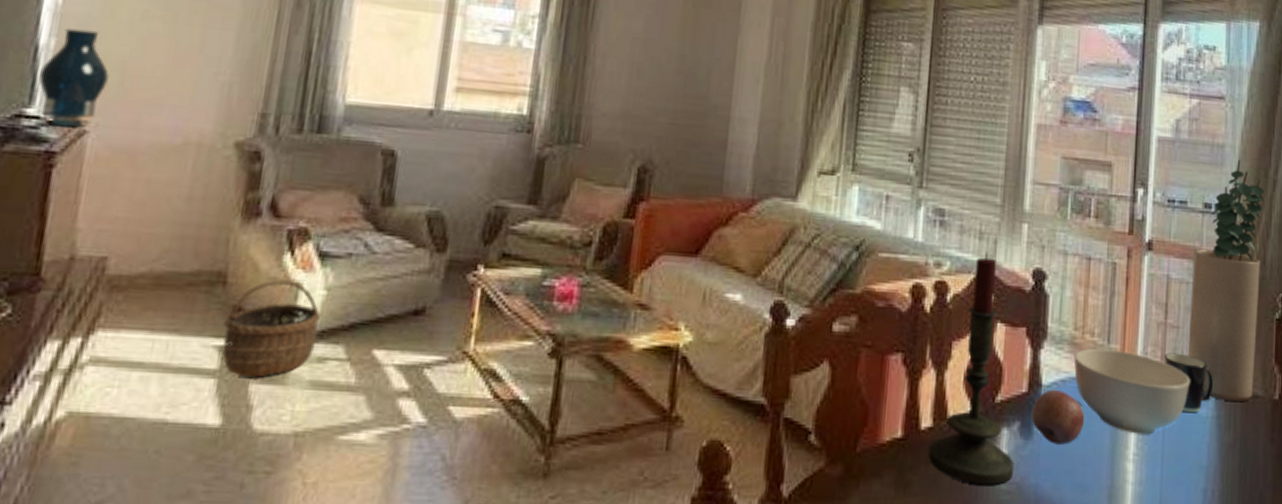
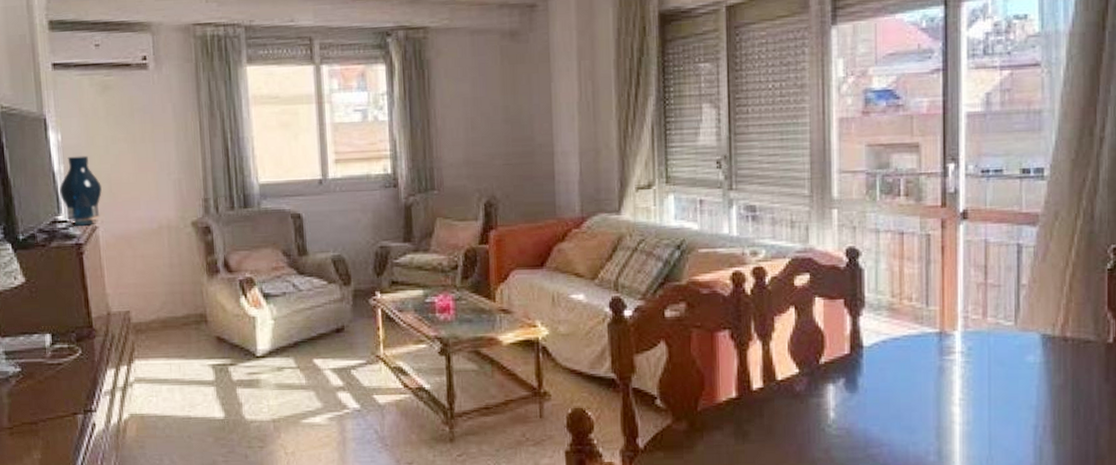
wicker basket: present [222,279,321,378] -> none [211,315,274,384]
candle: present [928,251,1015,485] -> none [762,238,843,431]
fruit: present [1032,389,1085,445] -> none [856,349,908,395]
bowl: present [1073,348,1190,435] -> none [893,311,1015,382]
mug: present [1164,353,1214,413] -> none [986,309,1041,361]
vase: present [1188,159,1265,403] -> none [1011,122,1091,348]

